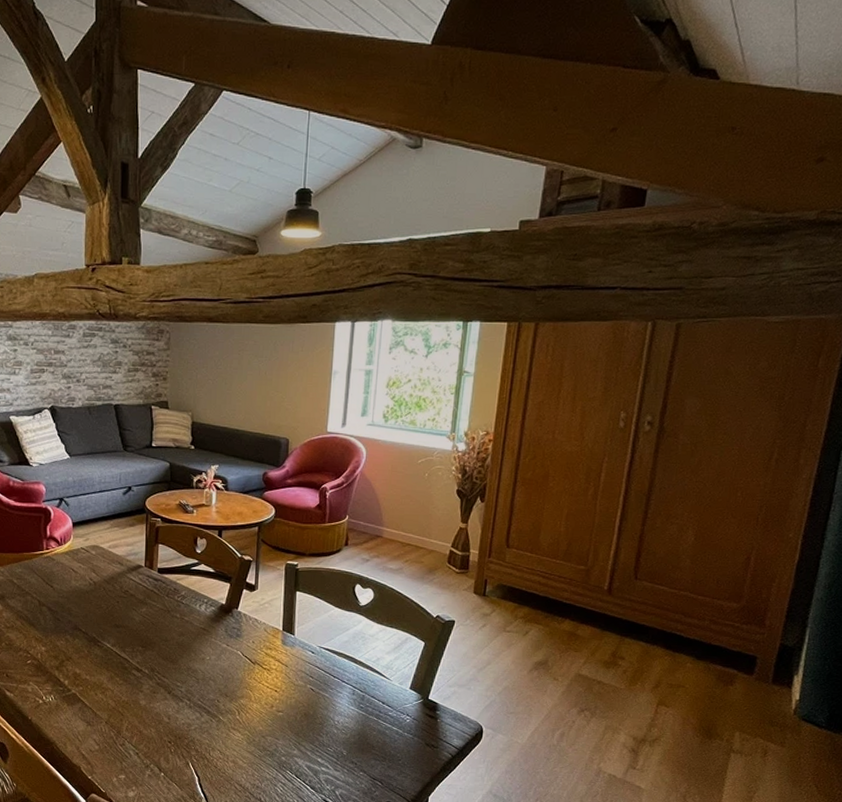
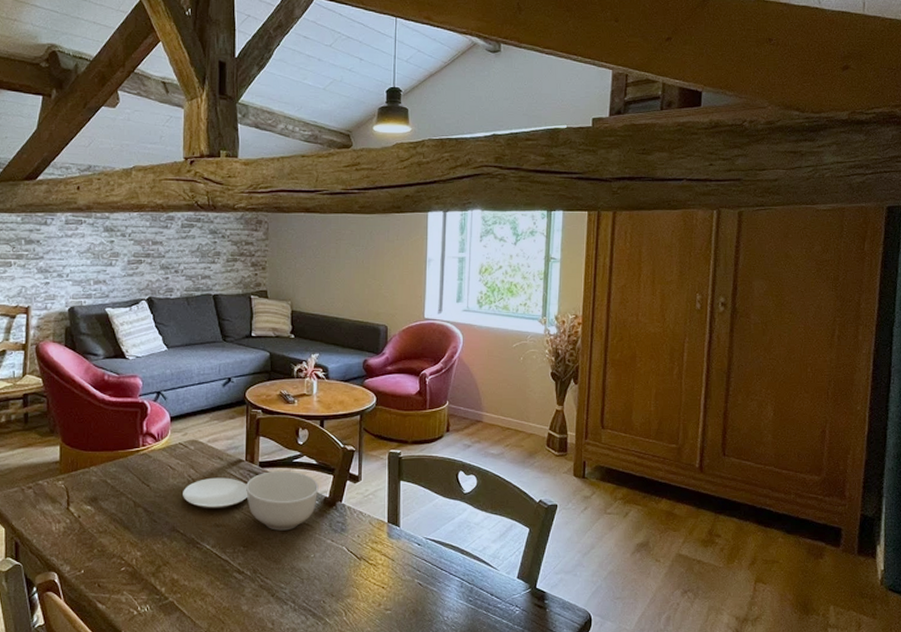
plate: none [84,581,147,610] -> present [183,477,248,508]
bowl: none [145,577,216,634] -> present [246,470,319,531]

